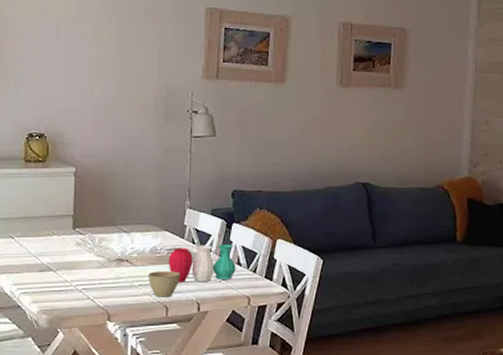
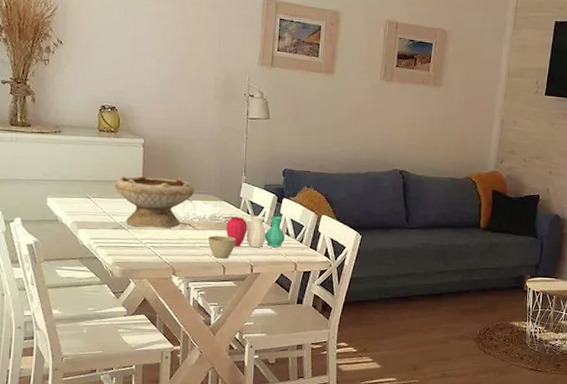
bowl: none [42,207,132,267] -> present [115,174,194,228]

